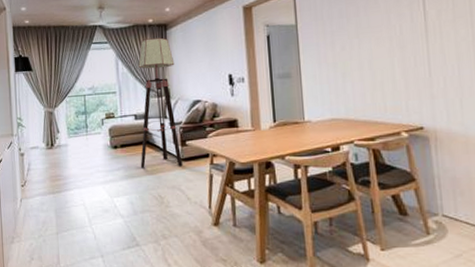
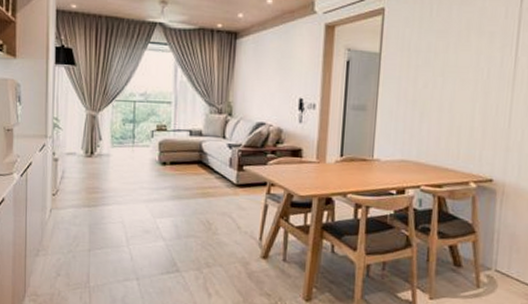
floor lamp: present [138,37,183,168] -> none [190,46,241,192]

